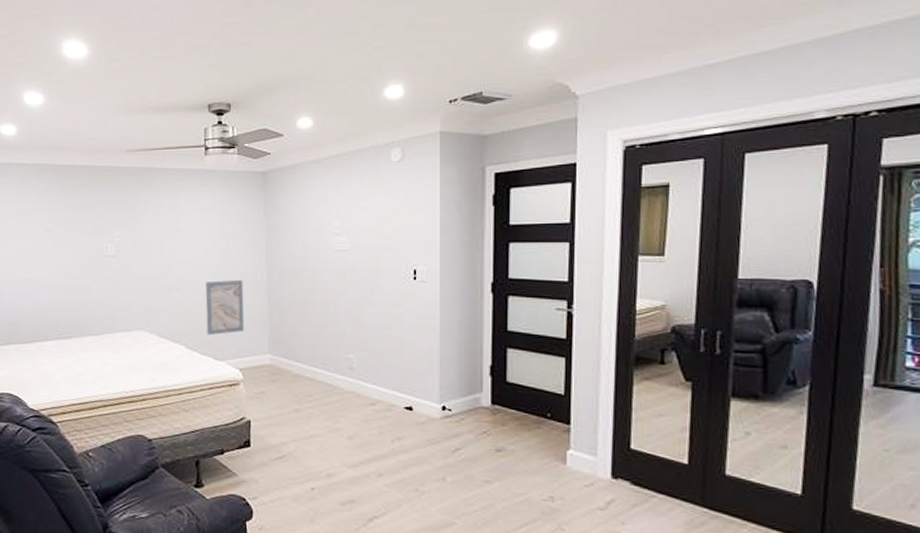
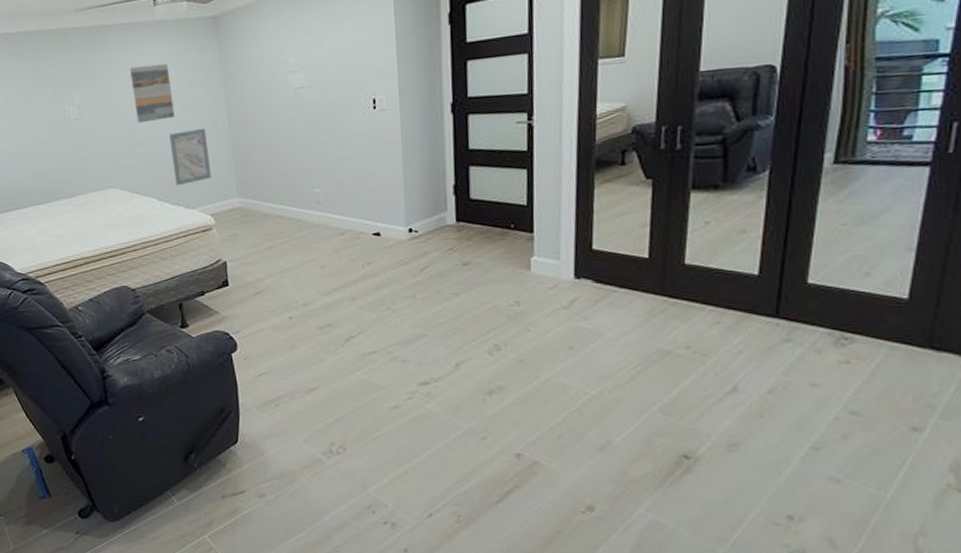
wall art: none [173,211,214,268] -> present [130,63,175,124]

